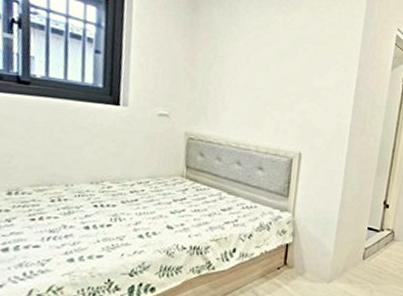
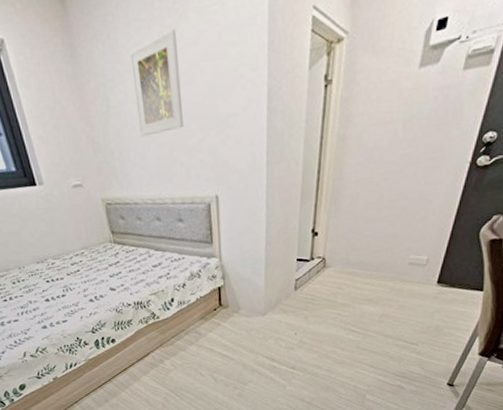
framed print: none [239,14,289,89] -> present [129,29,184,137]

